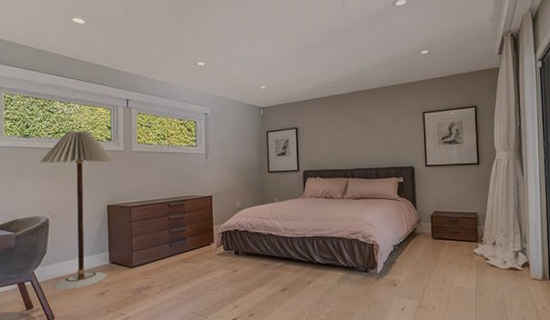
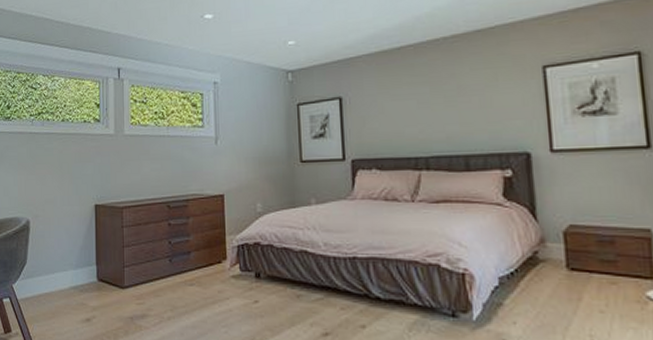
floor lamp: present [40,130,115,290] -> none [21,110,104,312]

